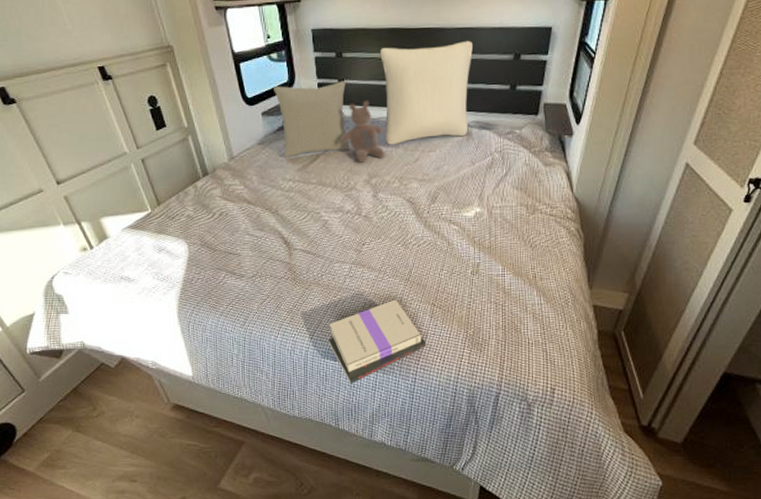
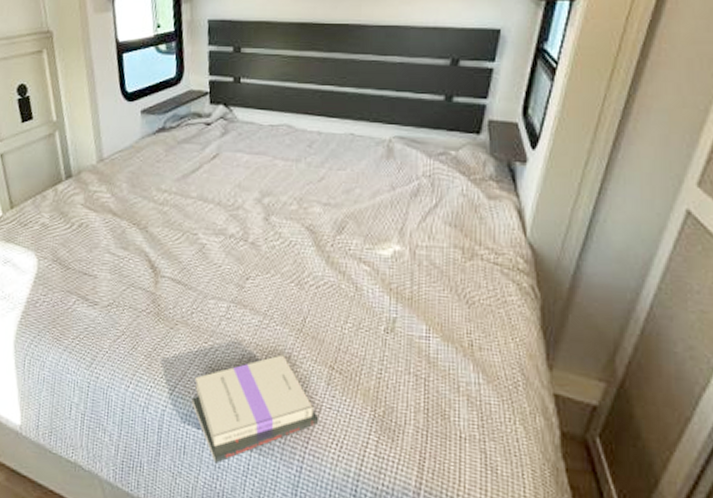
pillow: present [274,81,349,157] -> none [158,79,242,164]
bear: present [342,100,385,163] -> none [232,103,283,177]
pillow: present [379,40,474,145] -> none [284,40,400,158]

